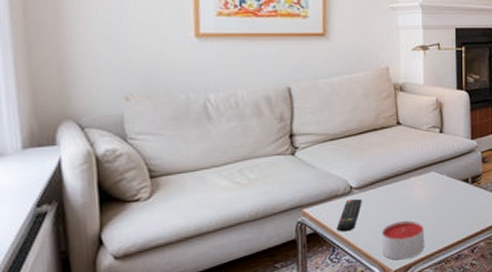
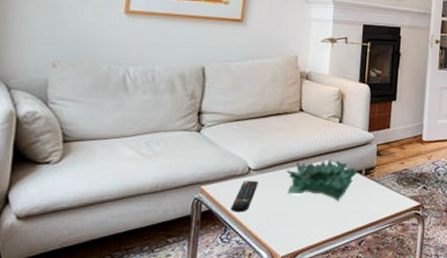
candle: present [382,220,424,260] -> none [272,206,315,246]
decorative bowl: none [390,171,463,212] -> present [287,159,357,201]

